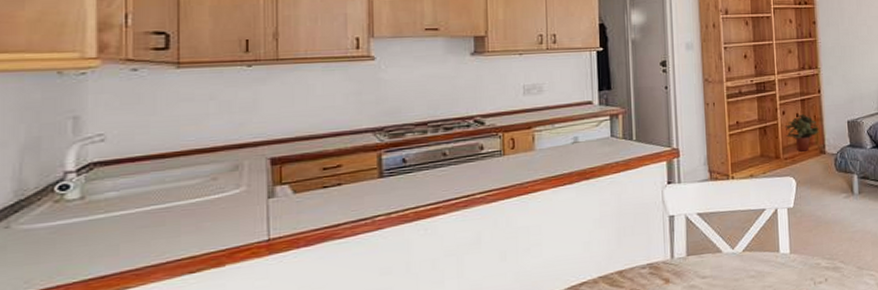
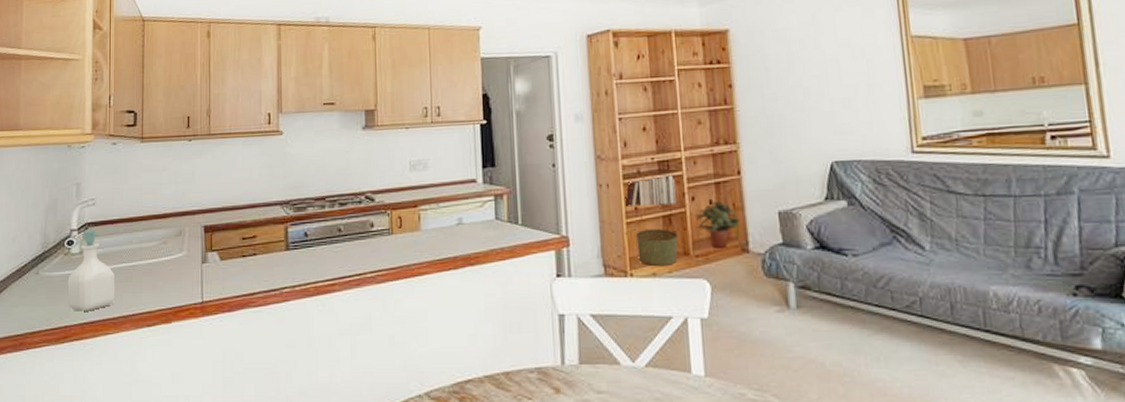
soap bottle: none [60,169,139,267] -> present [67,229,115,311]
books: none [728,93,770,122] -> present [625,174,676,207]
basket: none [737,138,772,170] -> present [636,228,679,267]

